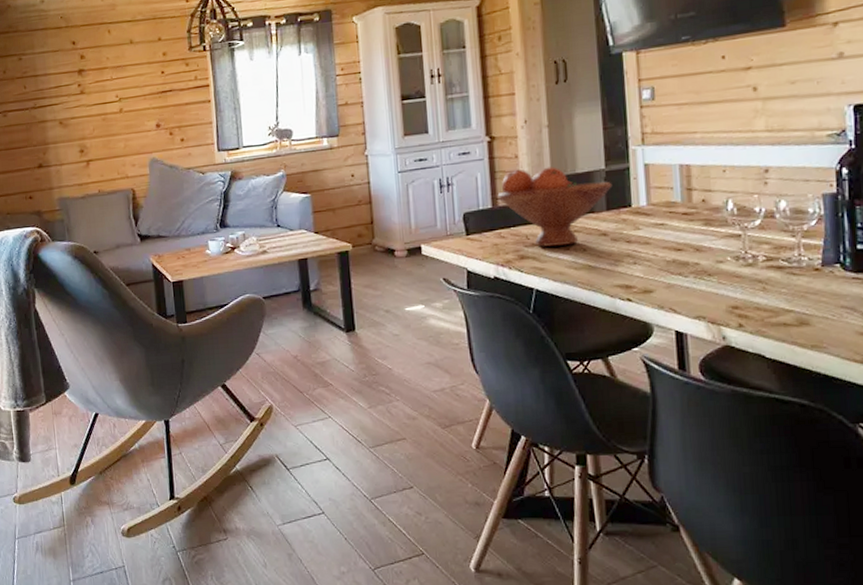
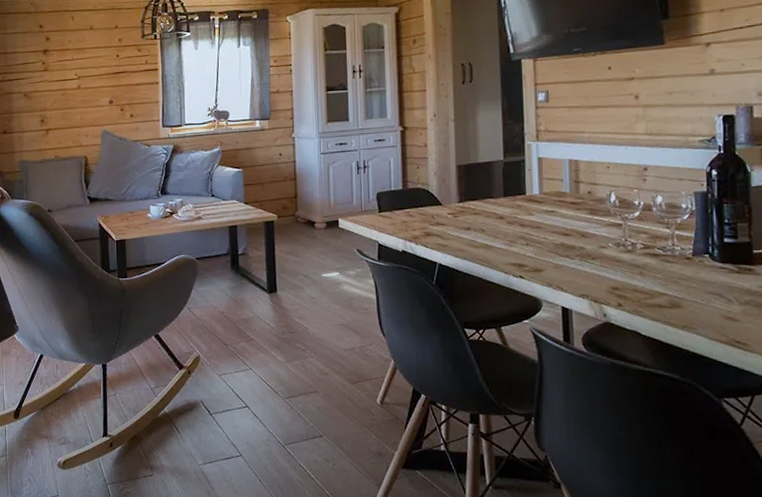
fruit bowl: present [497,166,613,247] -> none [407,156,510,227]

